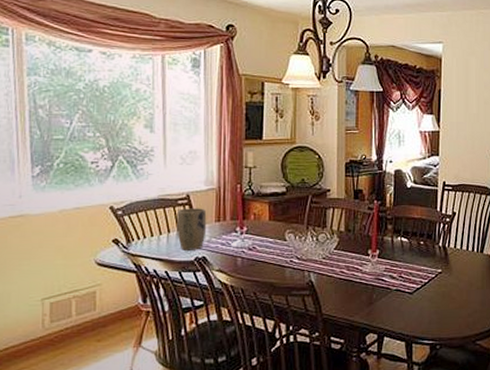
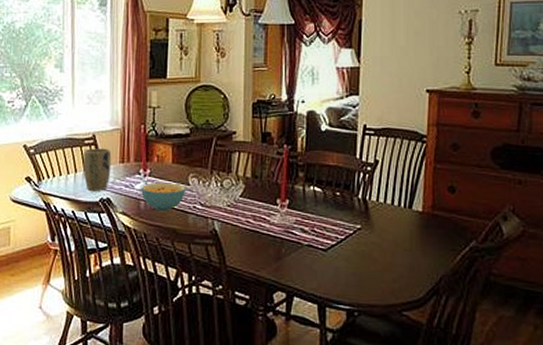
cereal bowl: none [238,239,283,267] -> present [141,182,187,212]

